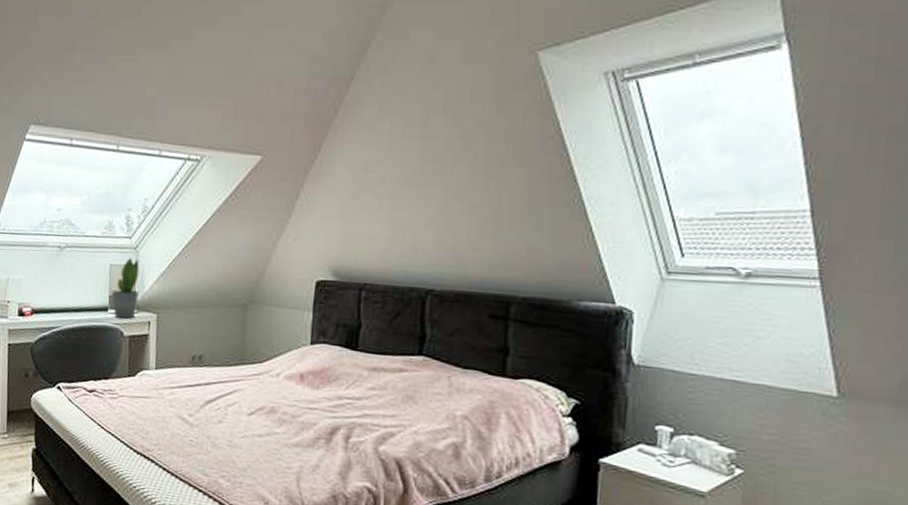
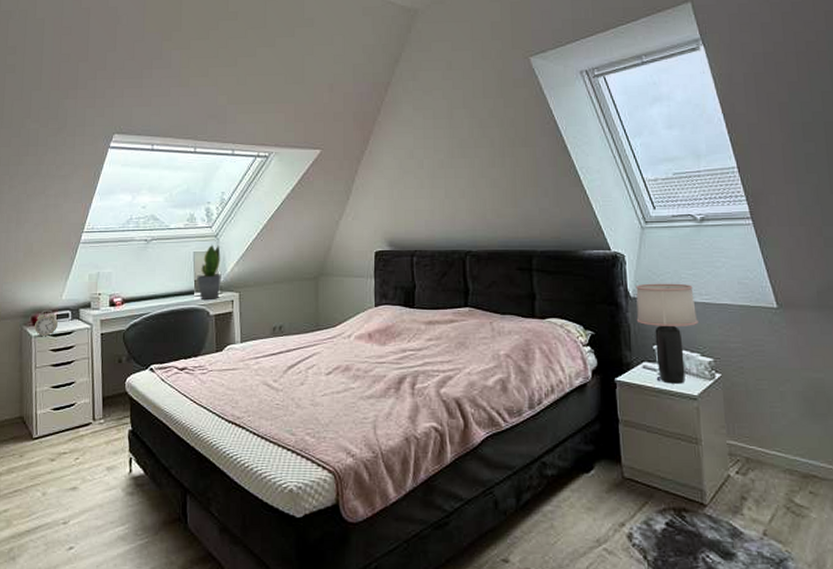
table lamp: none [637,349,722,476] -> present [636,283,698,384]

